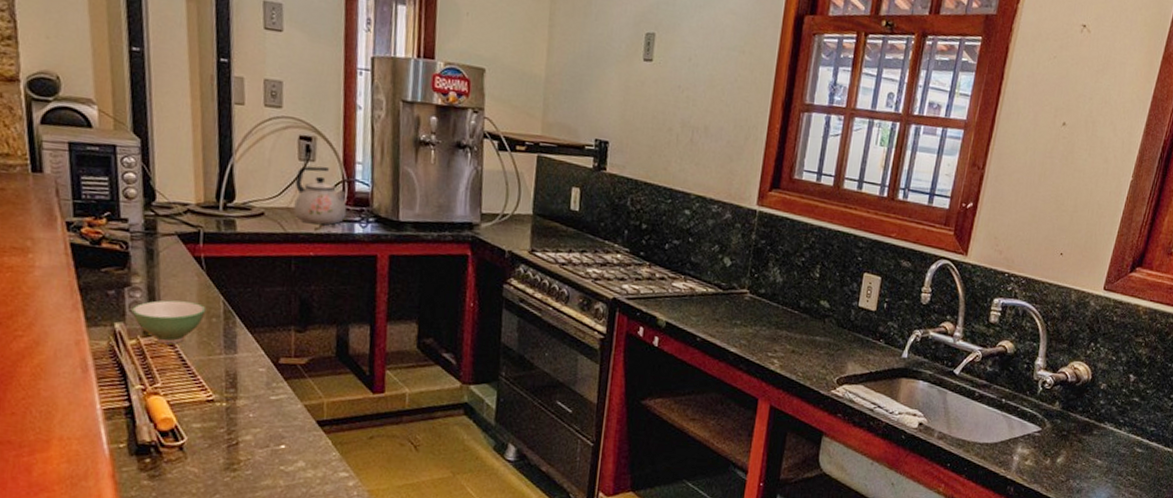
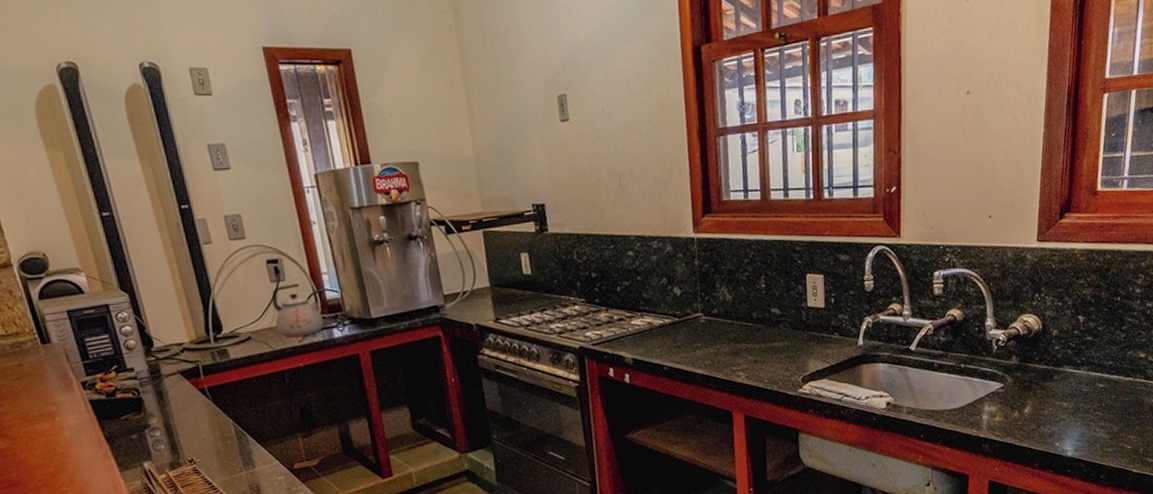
bowl: present [131,300,206,345] -> none [155,429,220,473]

